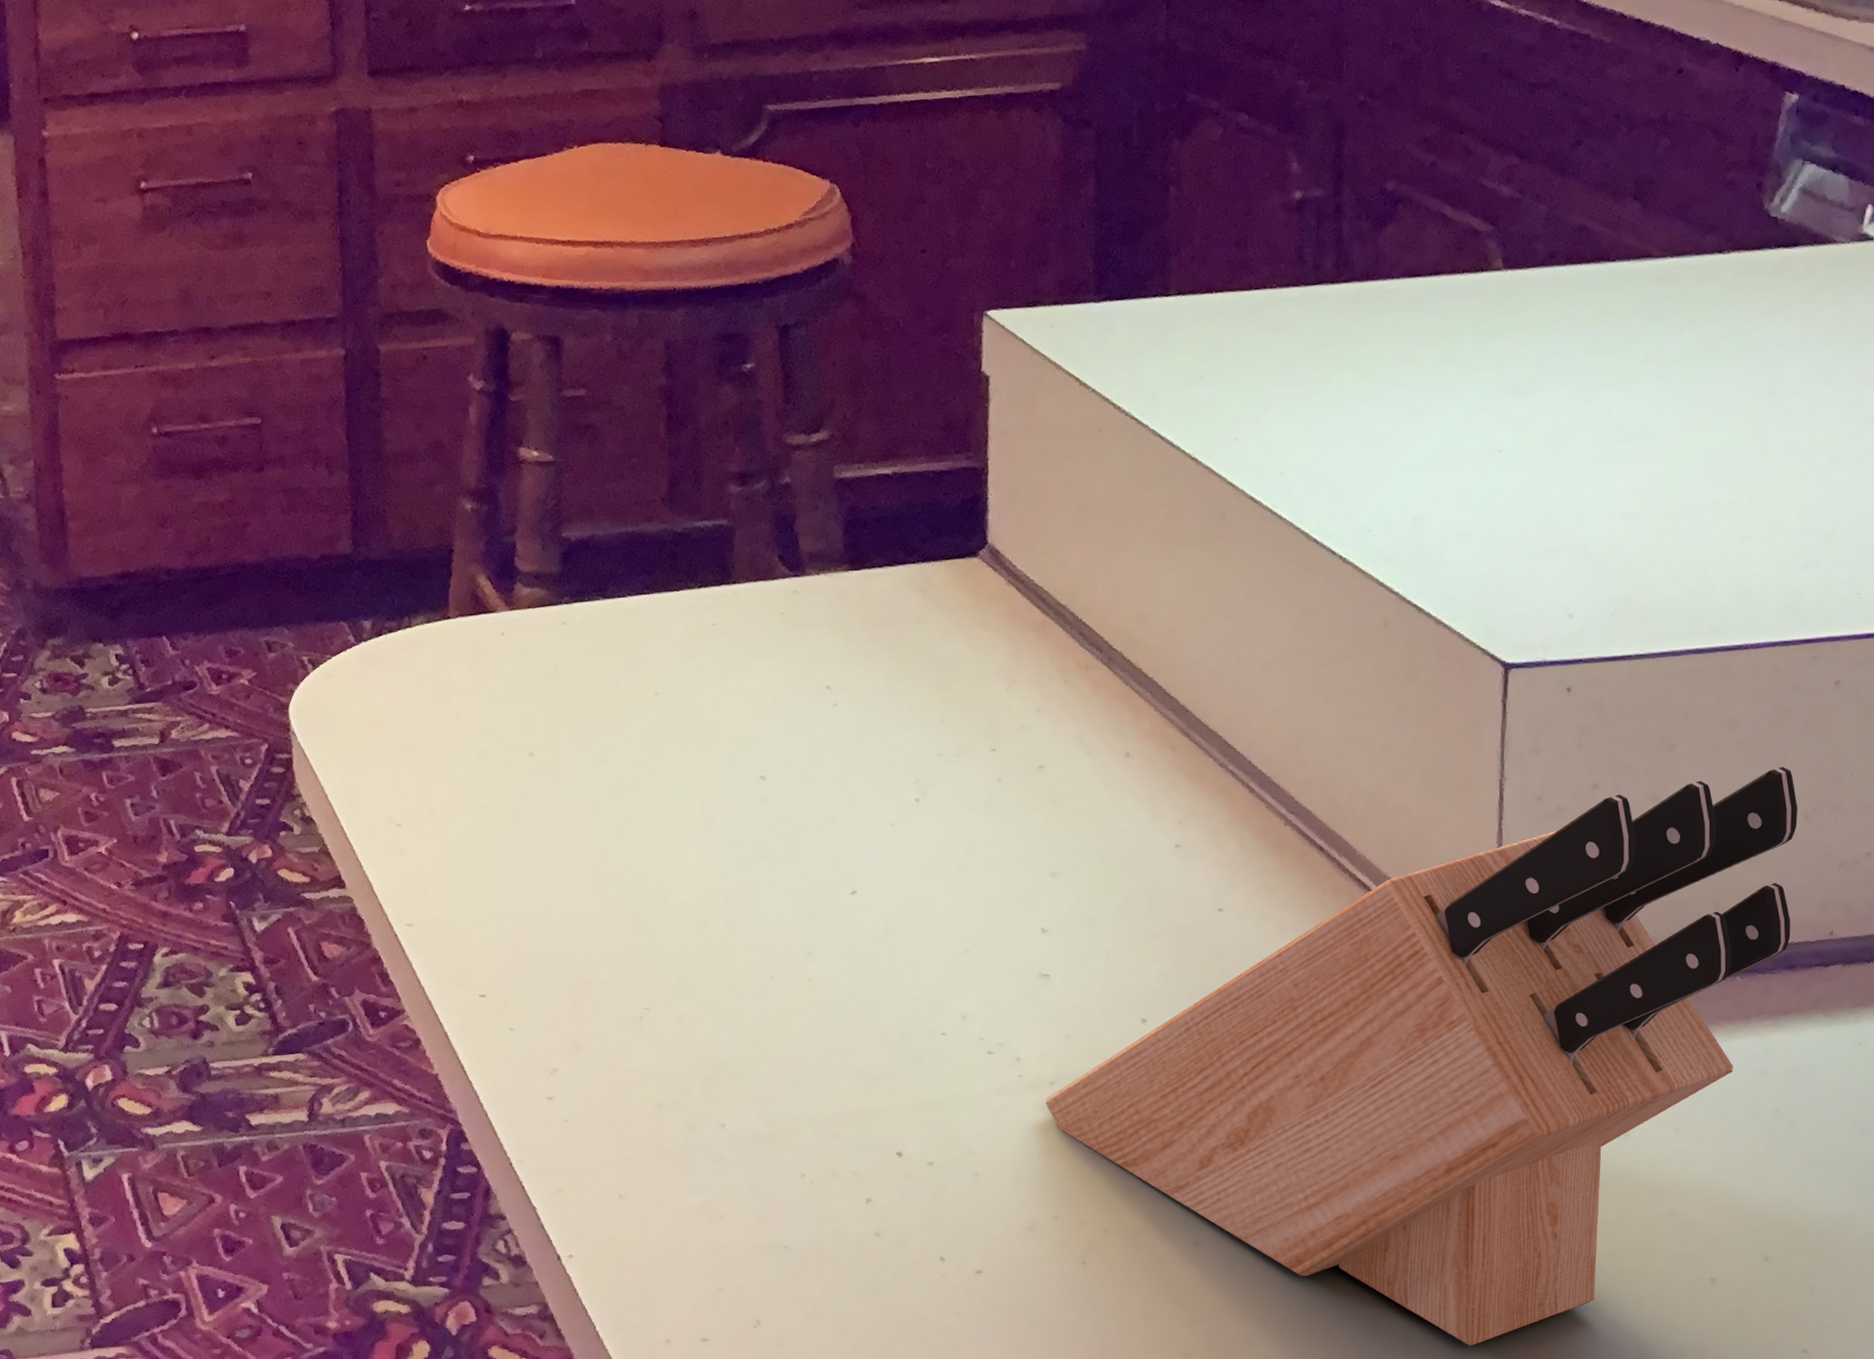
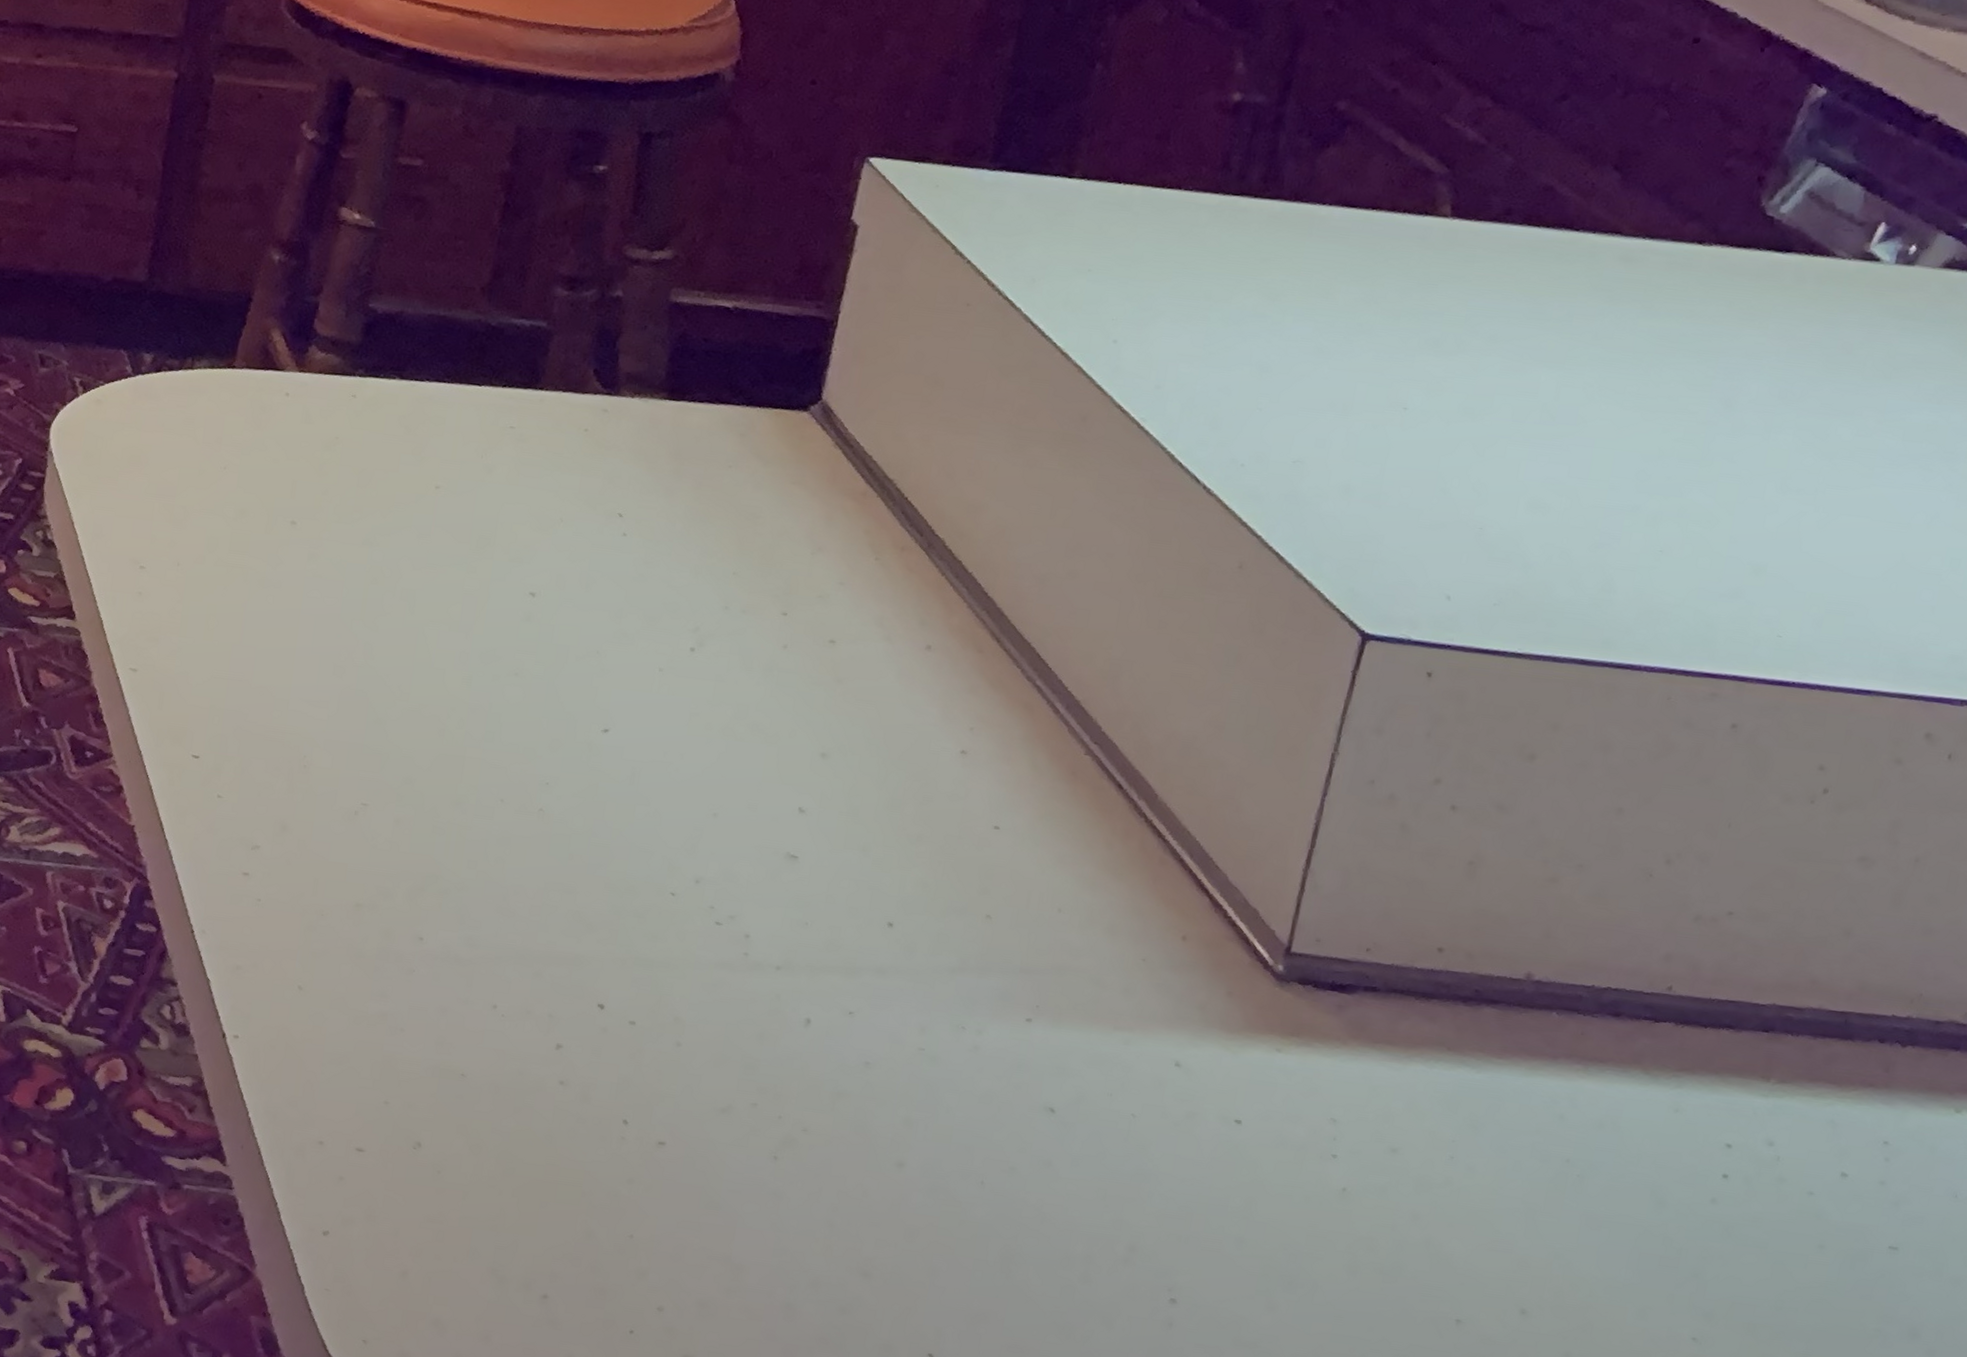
knife block: present [1045,767,1798,1347] -> none [766,795,1663,1333]

